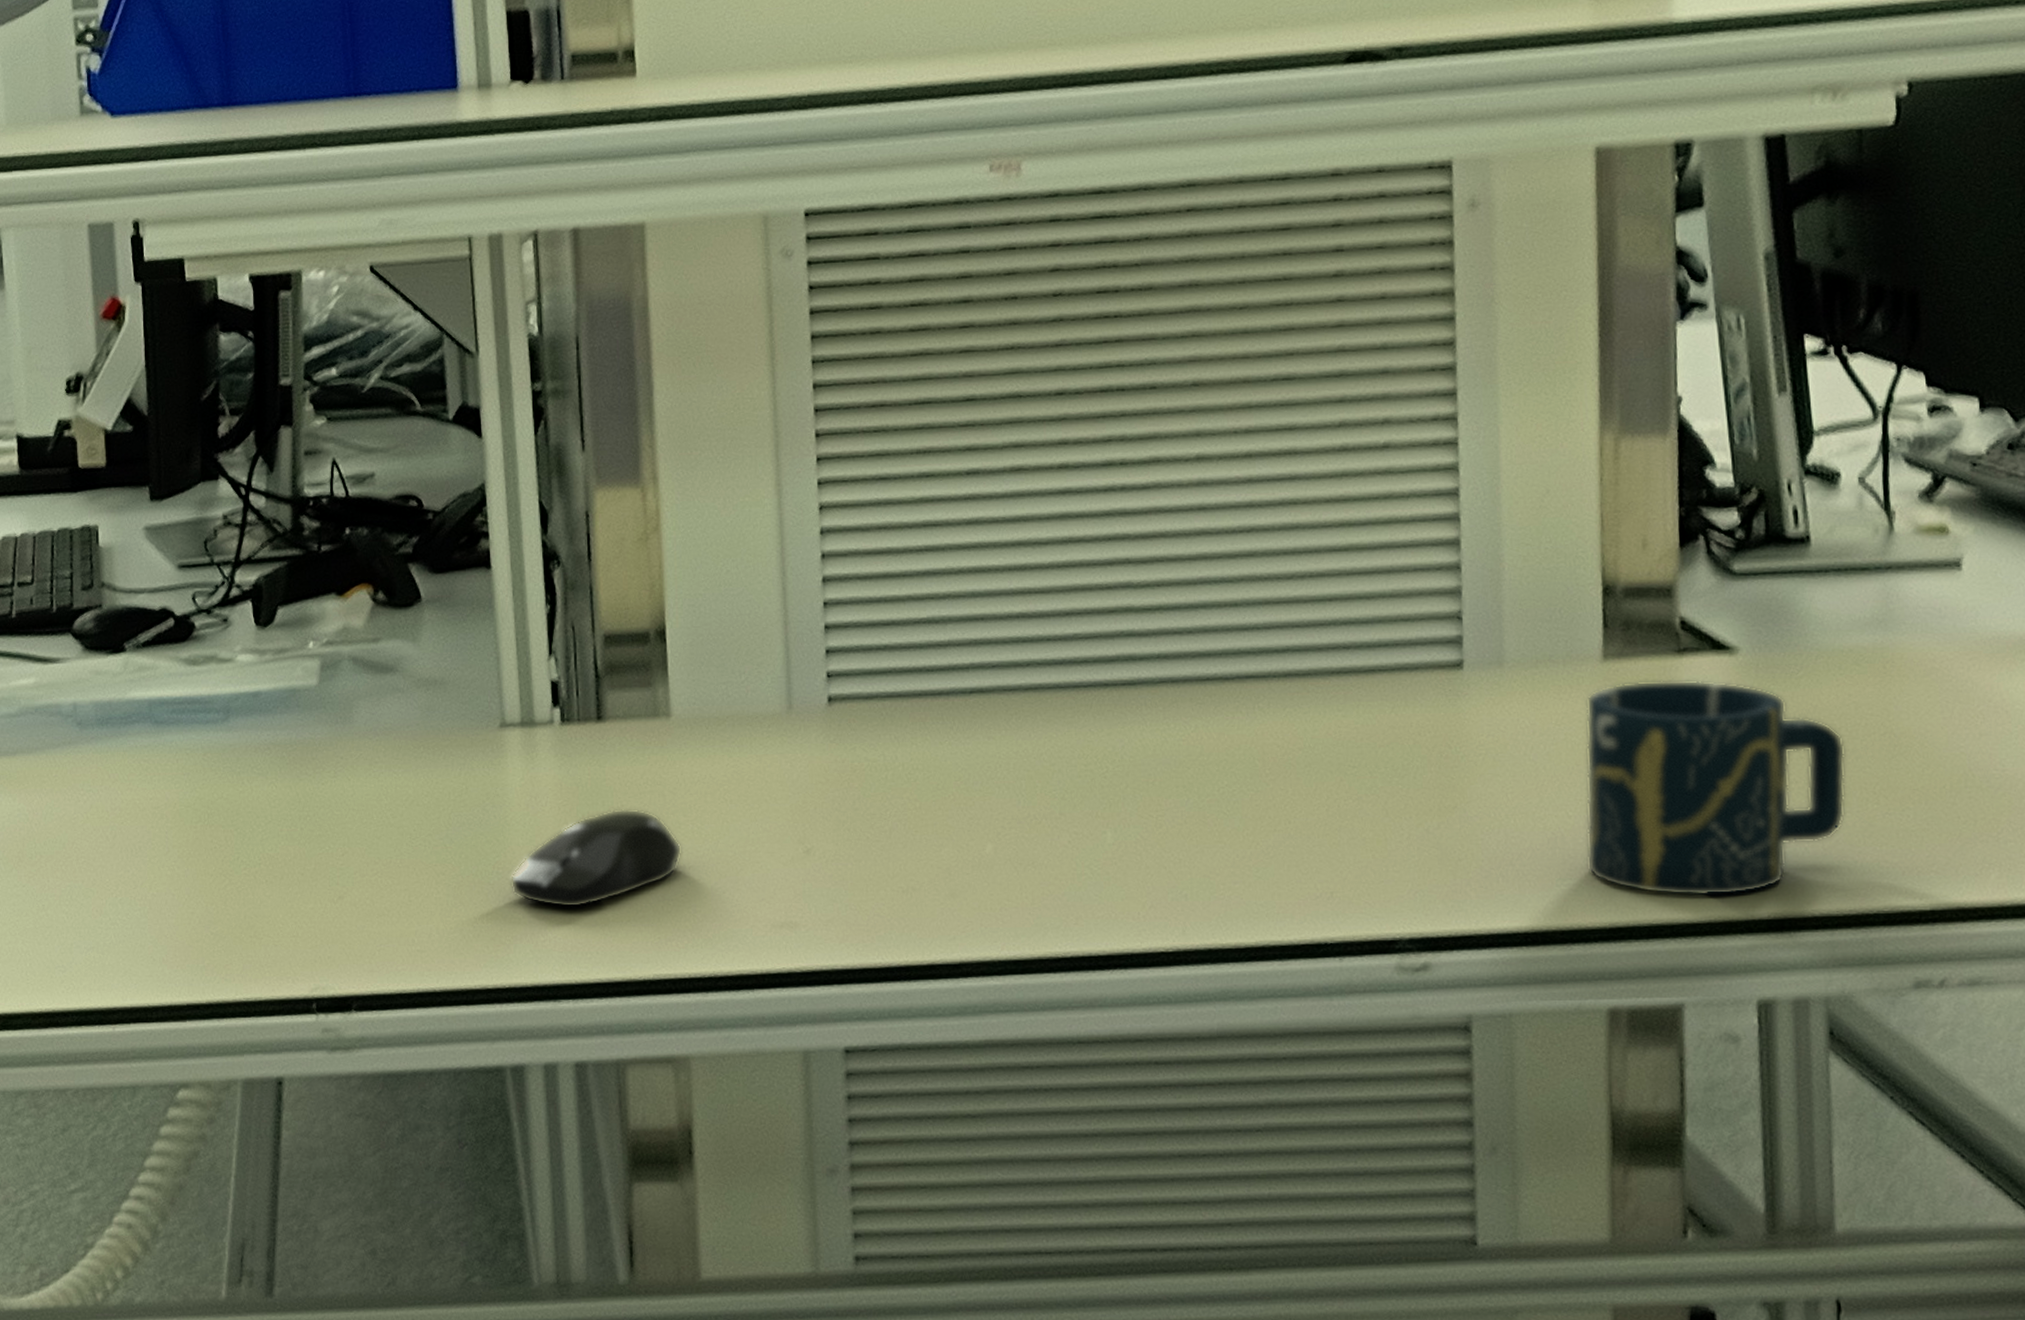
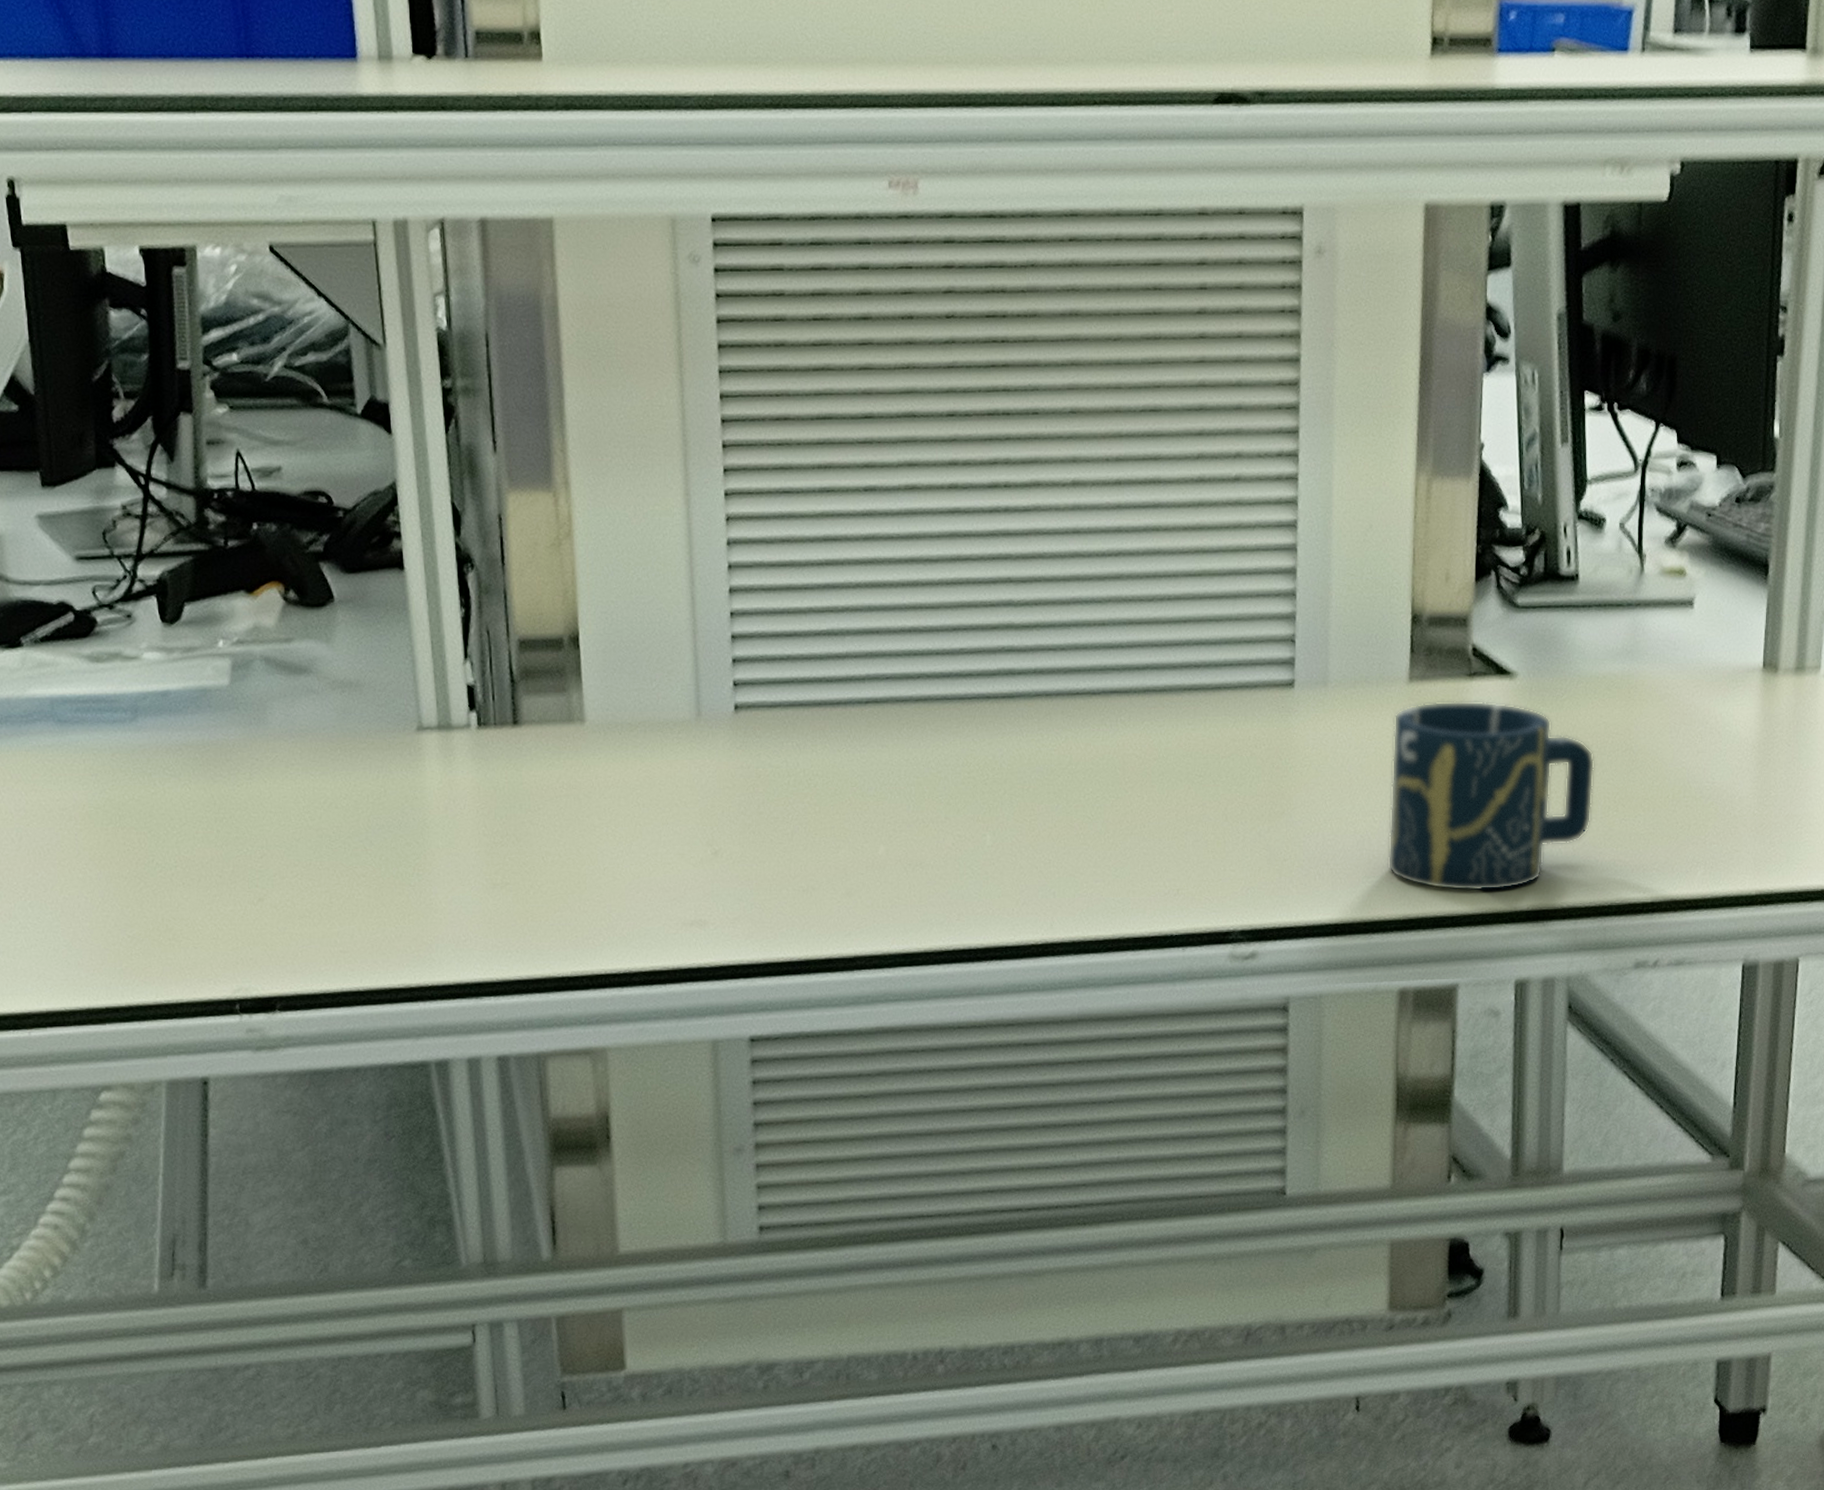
computer mouse: present [510,809,682,908] -> none [431,812,598,909]

